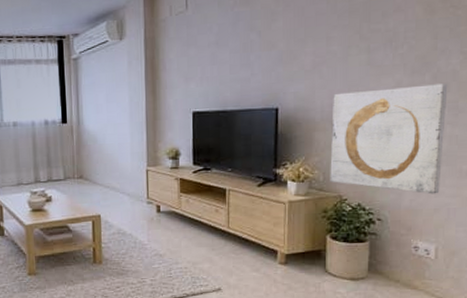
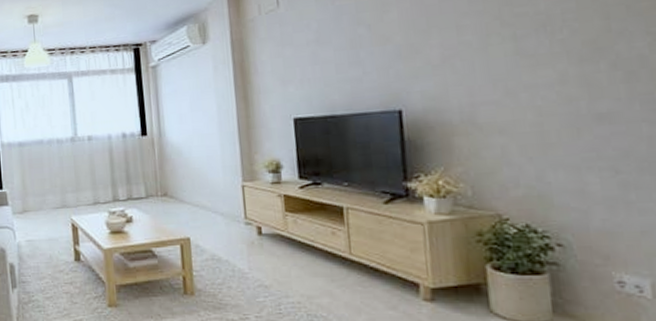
wall art: present [330,83,448,194] -> none [473,72,646,212]

